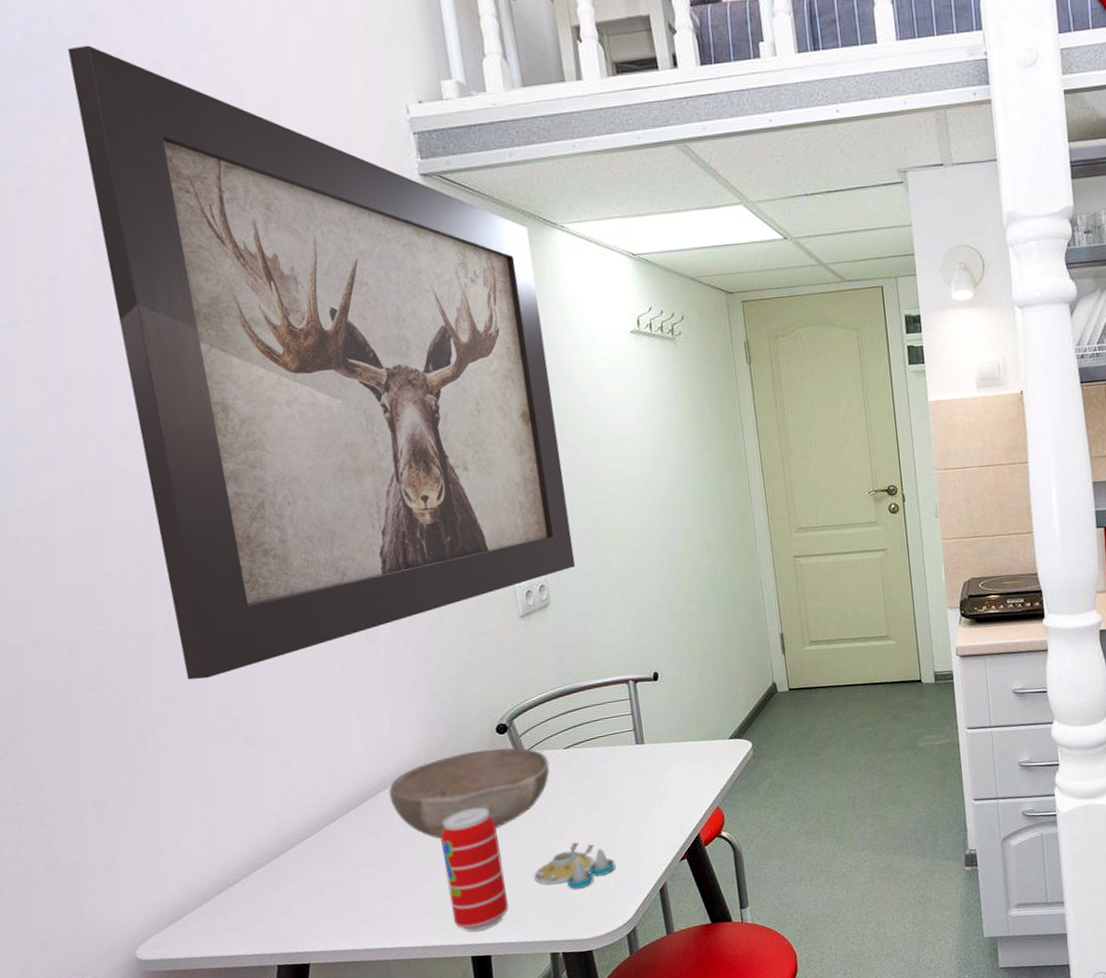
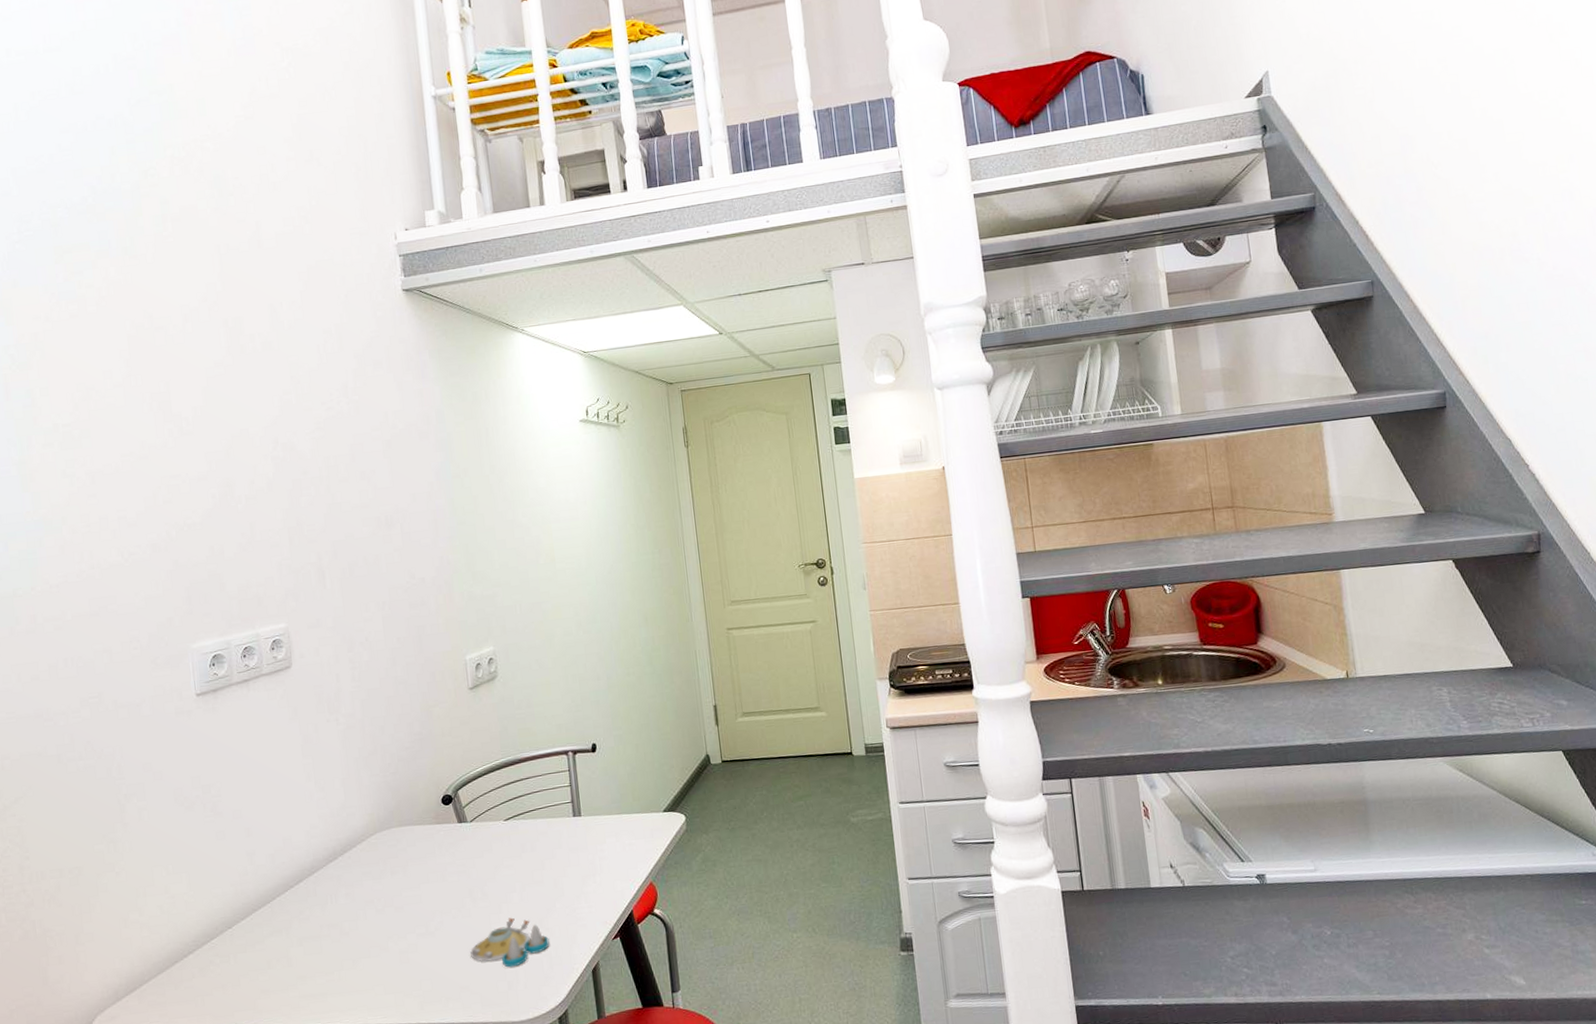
wall art: present [67,45,576,680] -> none [124,196,523,750]
bowl: present [388,747,550,839] -> none [338,819,490,912]
beverage can: present [440,807,509,932] -> none [383,880,444,1011]

